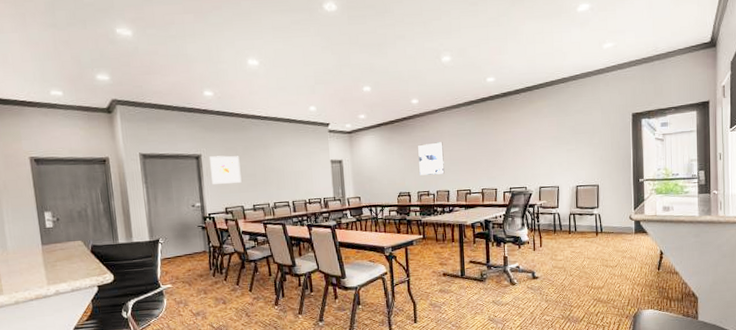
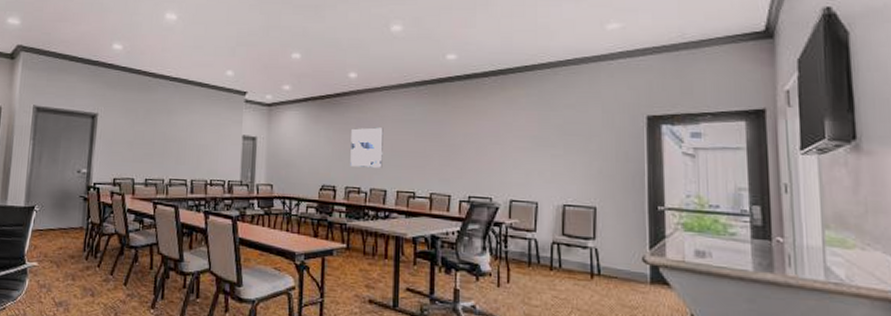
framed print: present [209,155,242,184] -> none [104,117,139,151]

